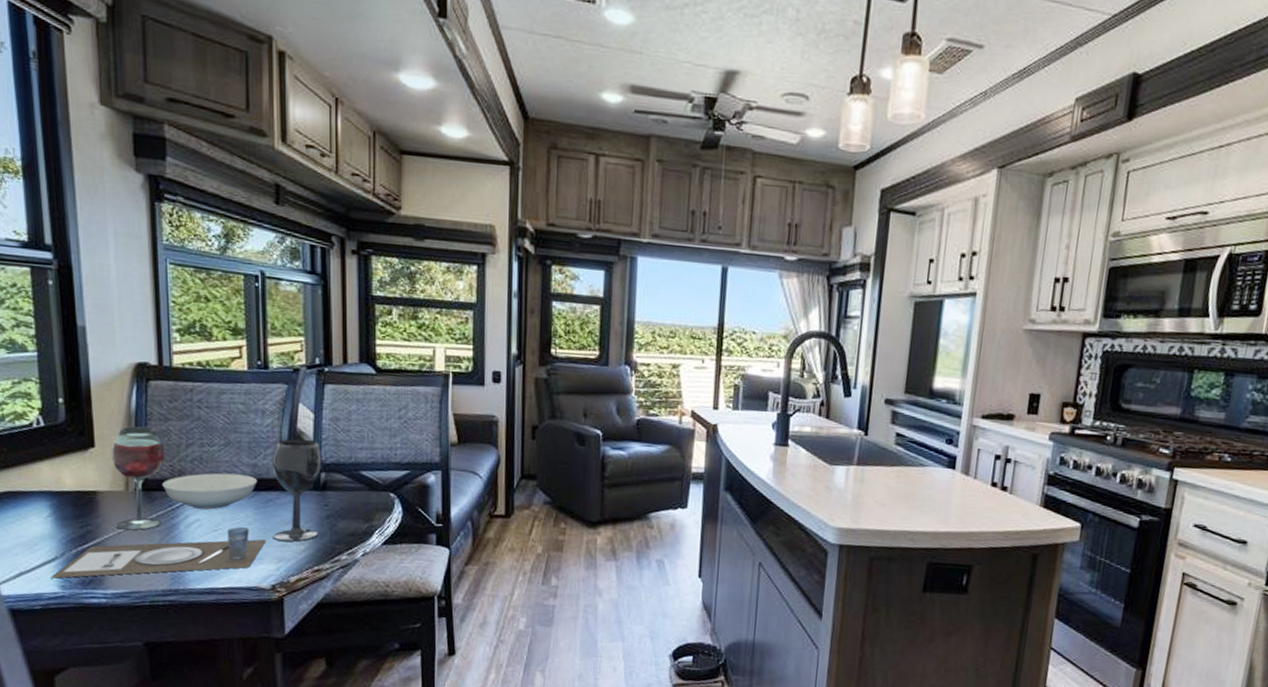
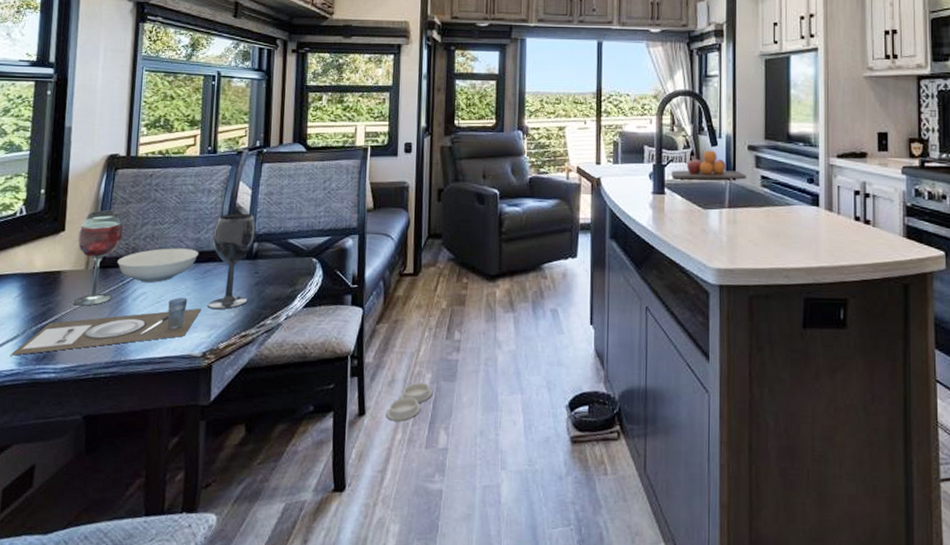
pet bowl: none [477,625,528,662] -> present [385,382,433,421]
chopping board: none [797,401,881,436] -> present [672,150,747,180]

